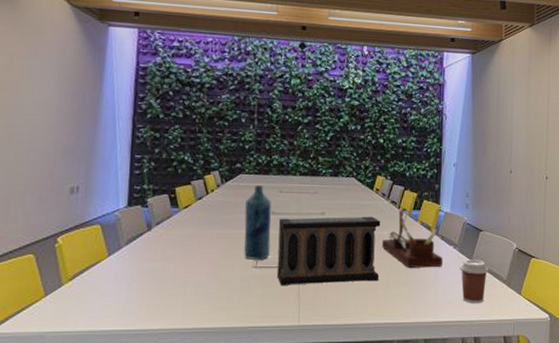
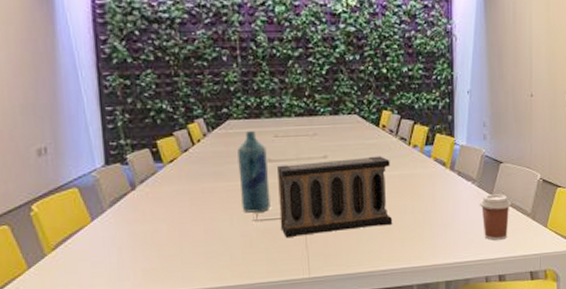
desk organizer: present [382,209,443,268] -> none [393,146,461,208]

